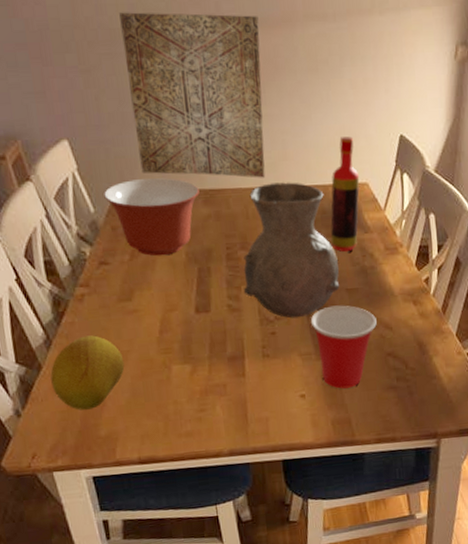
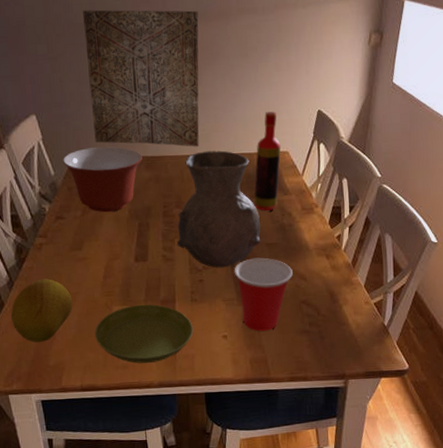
saucer: none [152,362,267,430] -> present [95,304,194,363]

